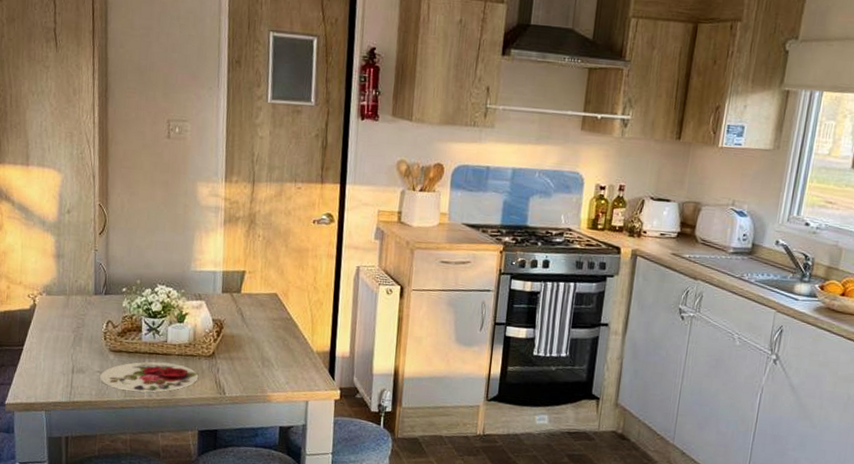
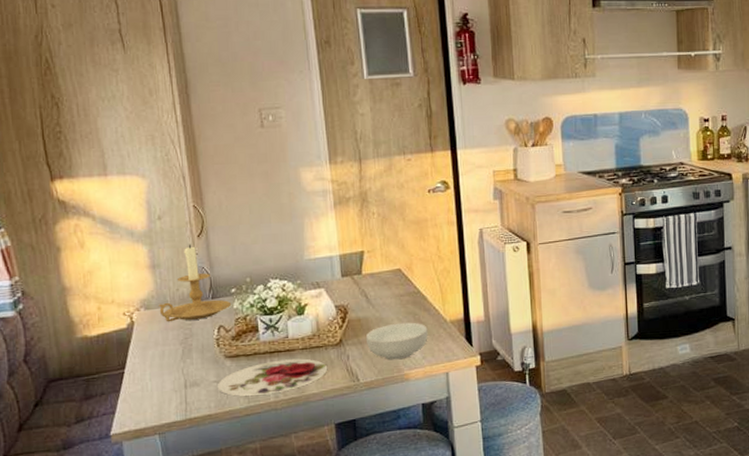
candle holder: none [58,240,120,312] -> present [158,244,231,322]
cereal bowl: none [236,345,295,381] -> present [365,322,428,360]

